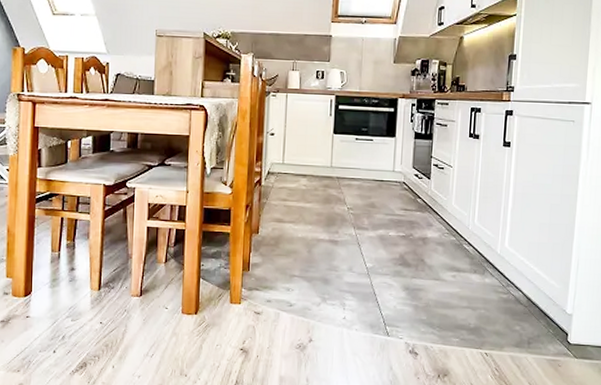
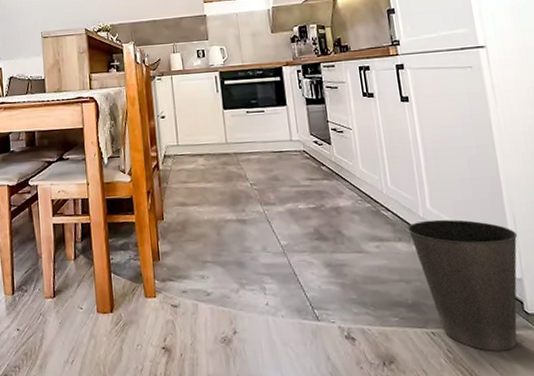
waste basket: none [483,257,578,372] -> present [407,219,518,351]

